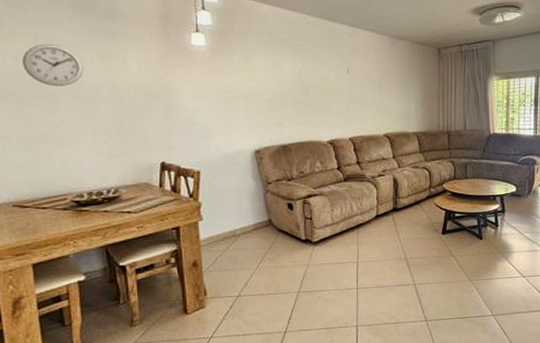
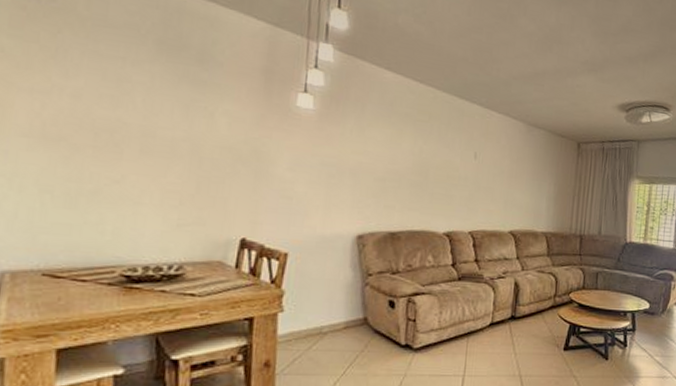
wall clock: present [21,43,84,86] -> none [82,83,161,137]

